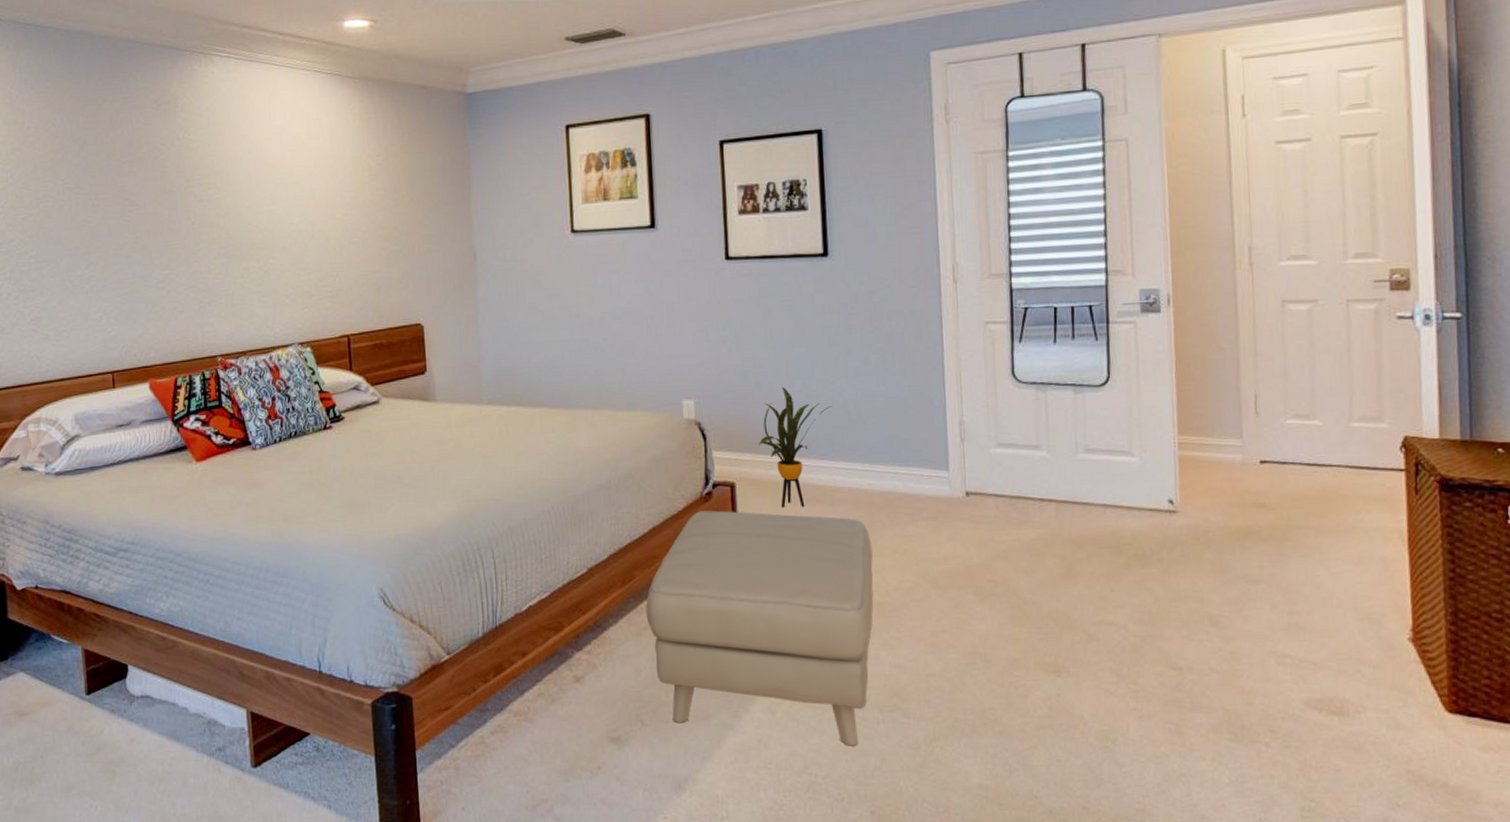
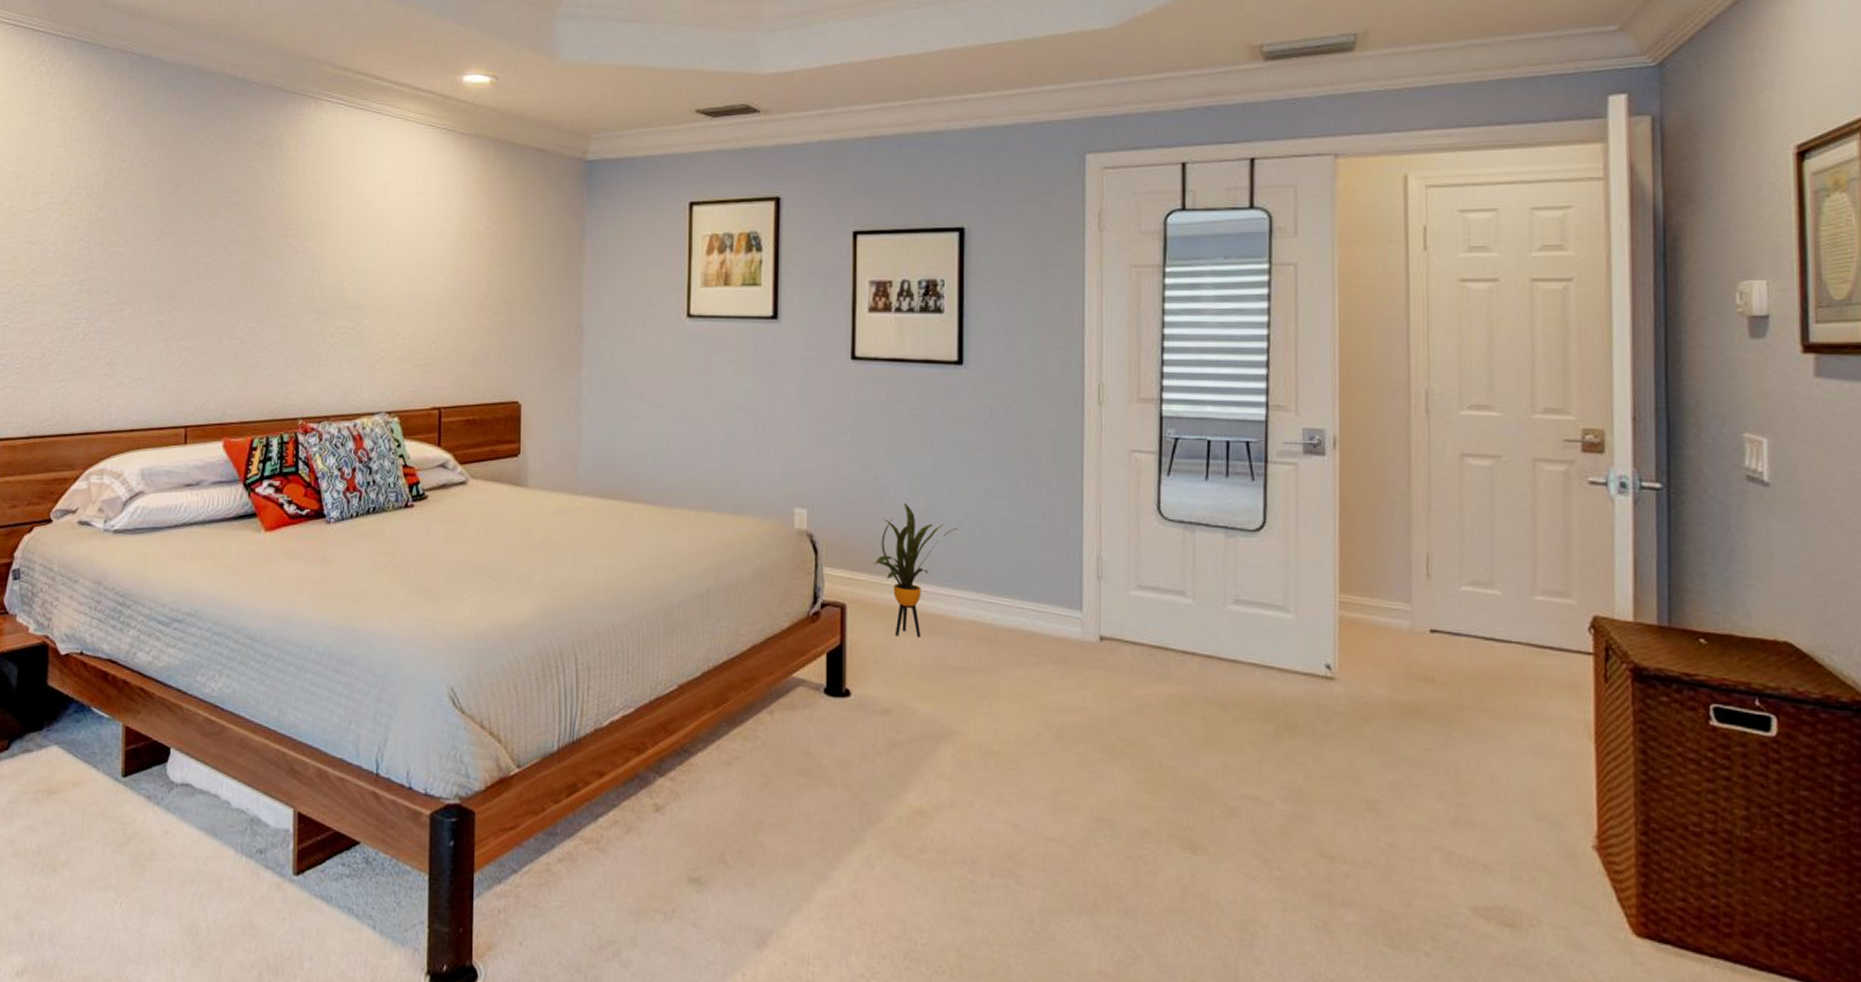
ottoman: present [645,510,874,746] -> none [738,632,993,913]

